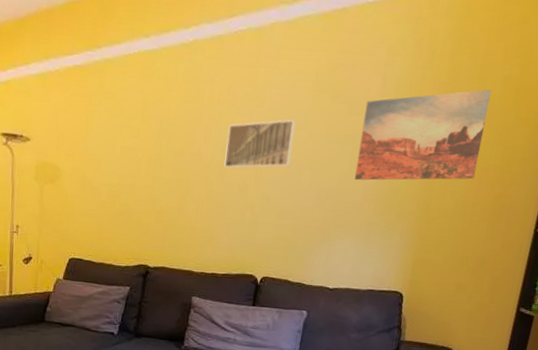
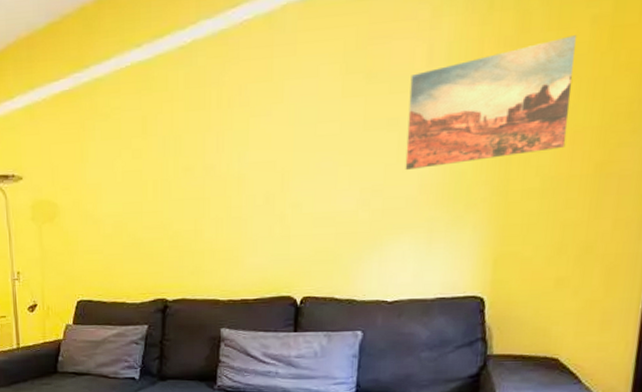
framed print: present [224,119,296,169] -> none [242,110,325,179]

